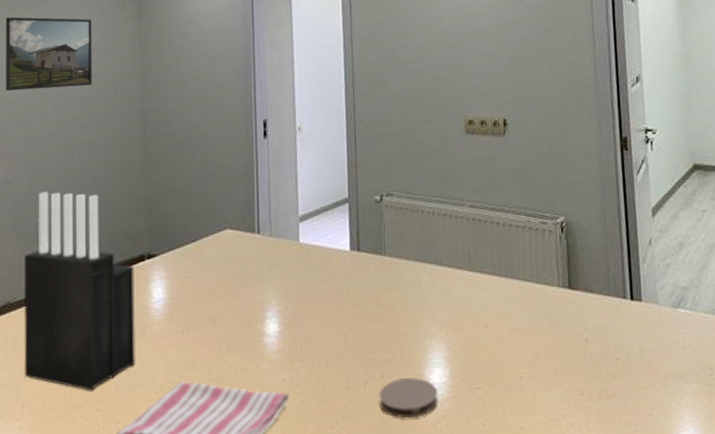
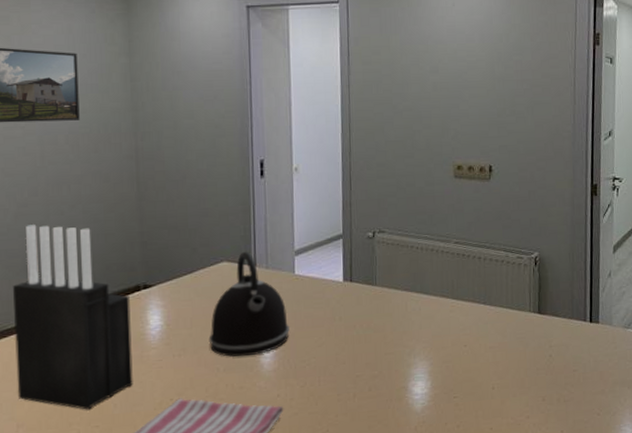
kettle: none [211,217,295,336] -> present [208,251,290,357]
coaster: present [379,377,438,419] -> none [367,390,419,424]

